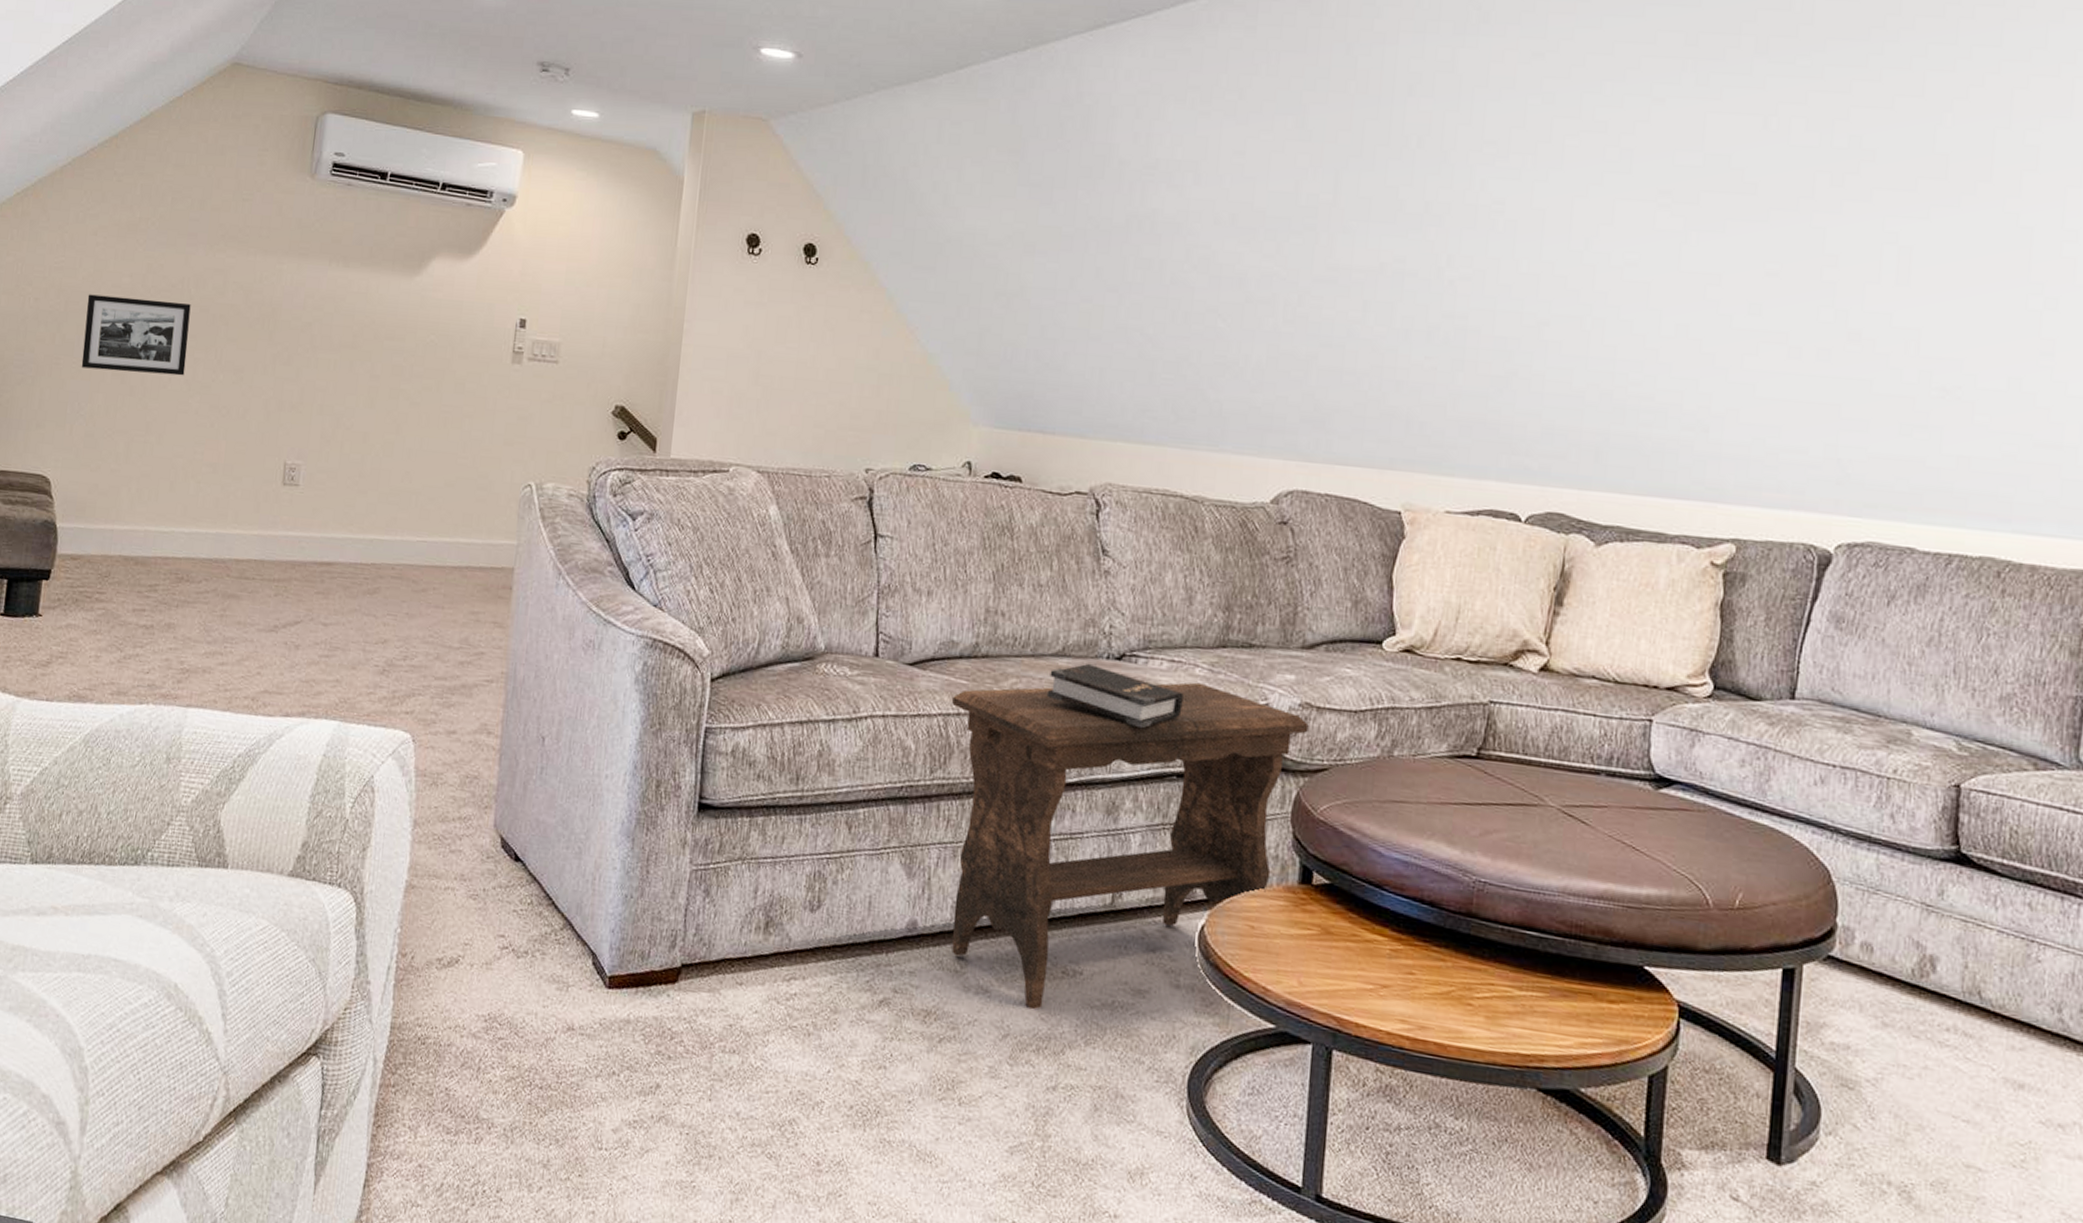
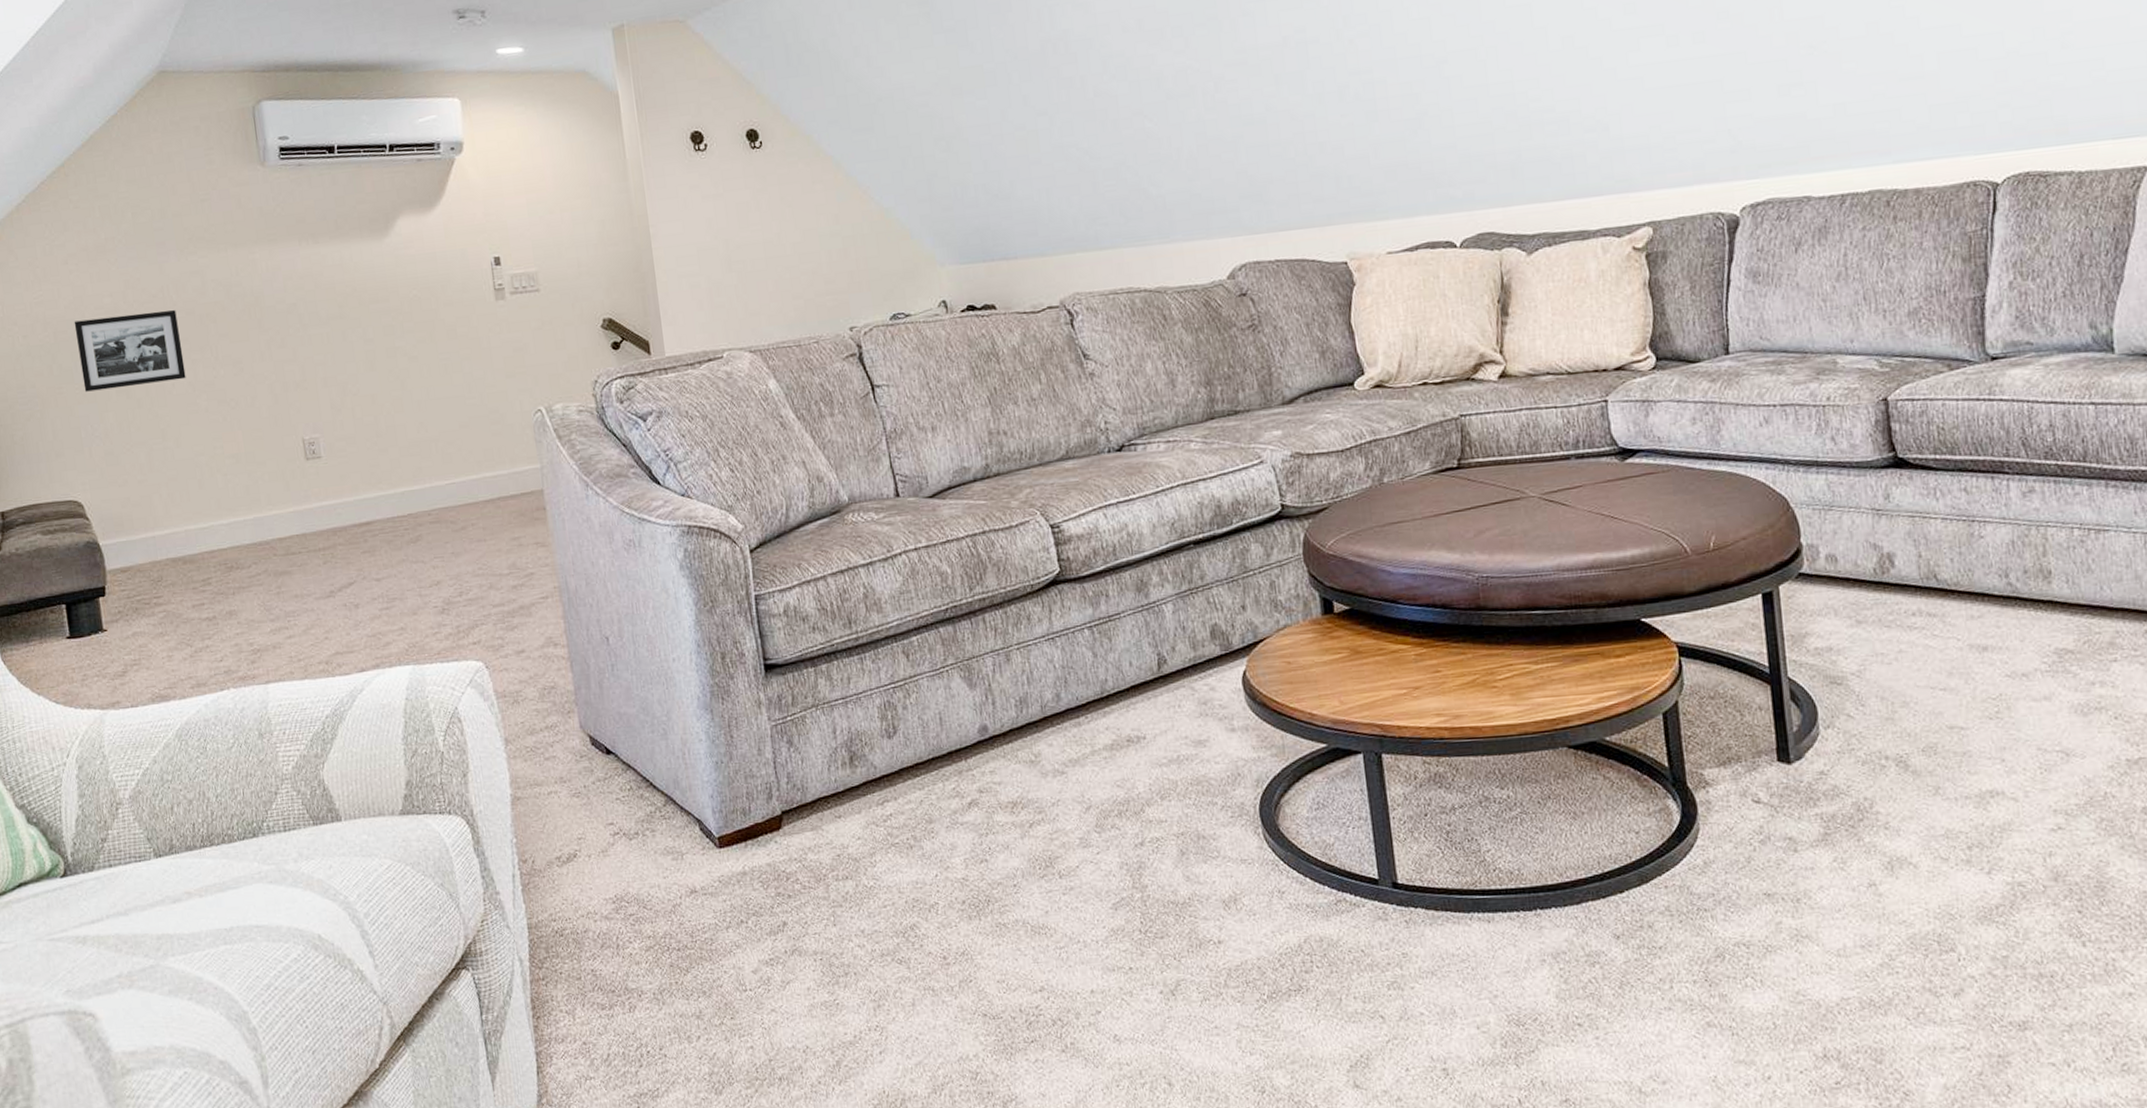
footstool: present [952,682,1309,1010] -> none [975,455,1303,780]
hardback book: present [1046,664,1184,729] -> none [1059,461,1186,509]

